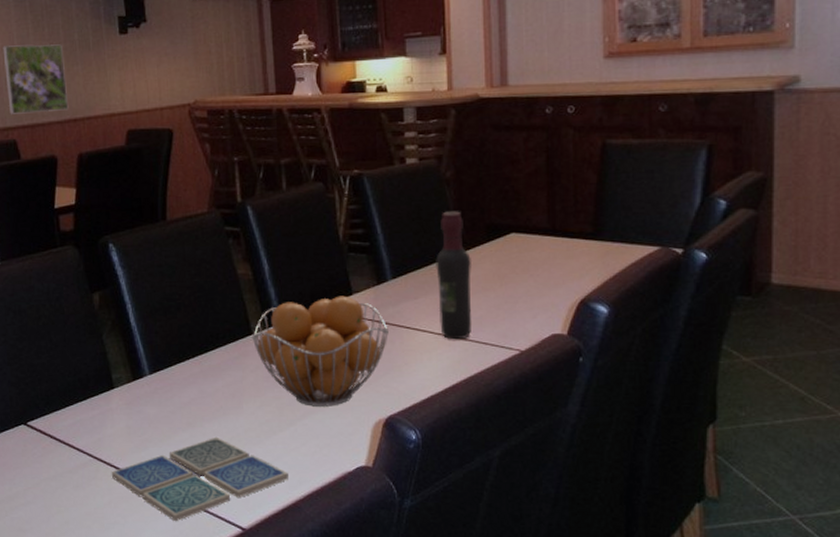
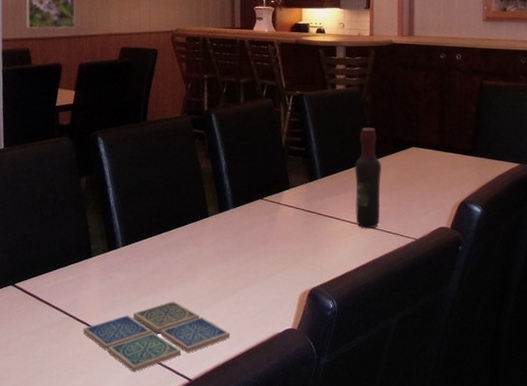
fruit basket: present [252,295,389,406] -> none [208,189,316,279]

